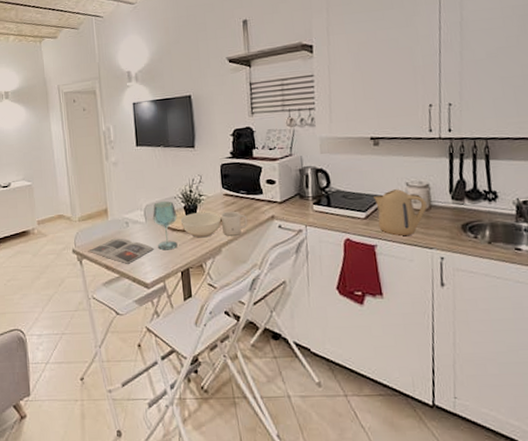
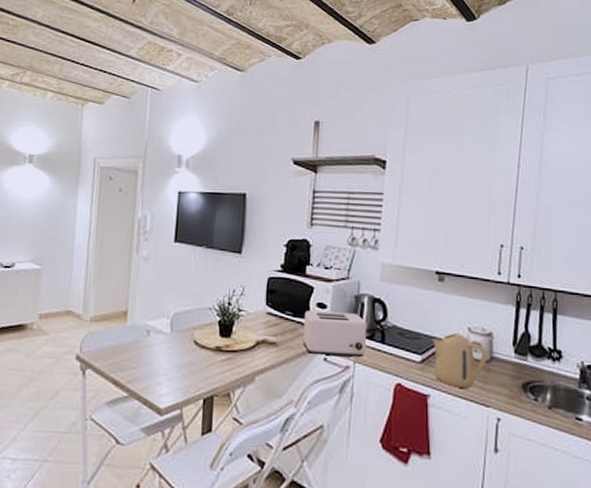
magazine: present [88,238,154,264] -> none [95,348,175,382]
wine glass: present [152,201,178,250] -> none [179,311,210,371]
bowl: present [180,212,222,238] -> none [212,329,260,361]
mug: present [220,211,248,236] -> none [259,333,290,363]
toaster: none [256,184,315,224] -> present [303,311,367,358]

